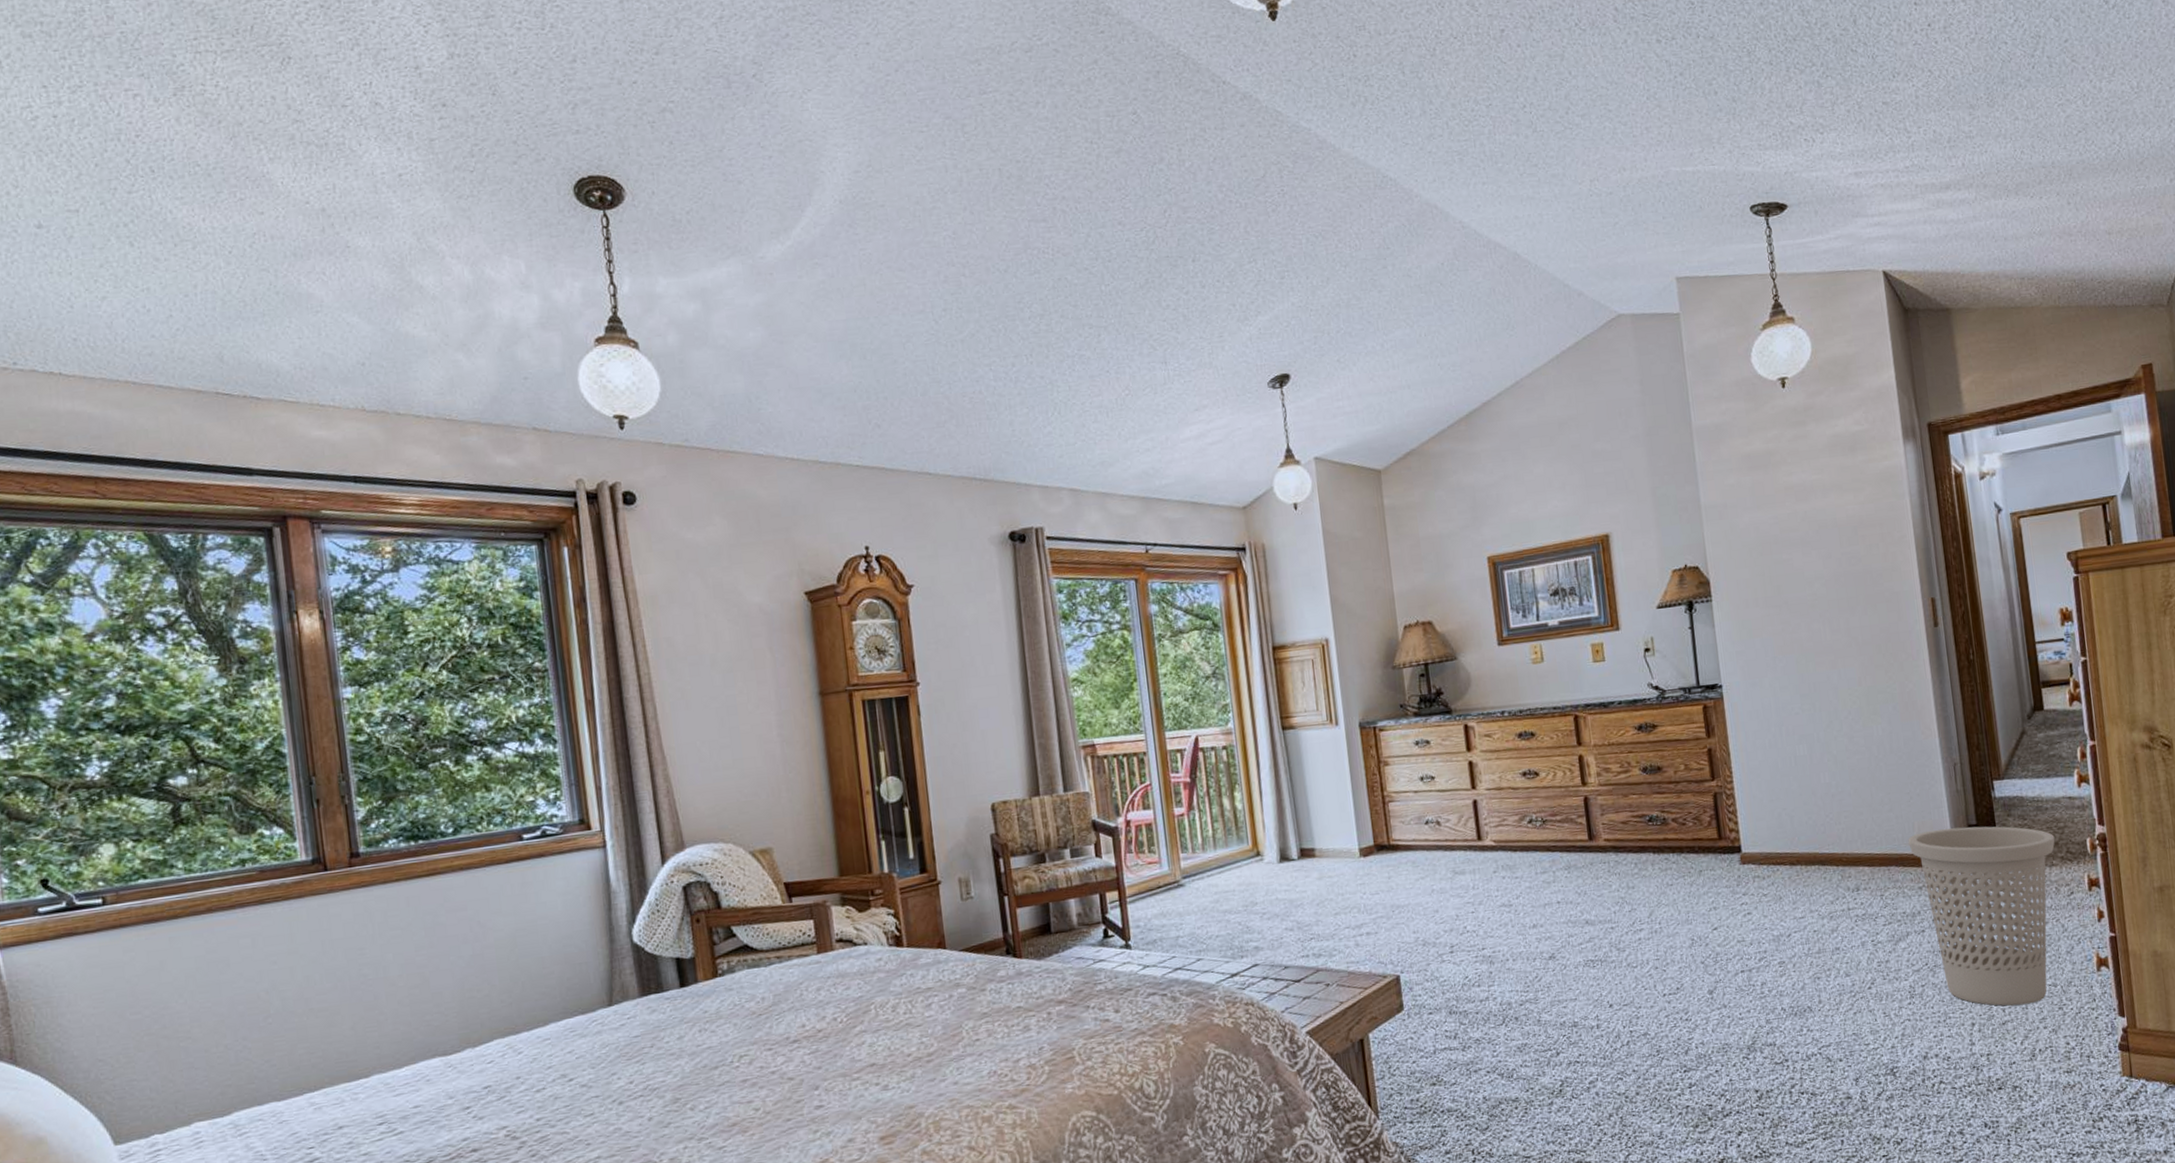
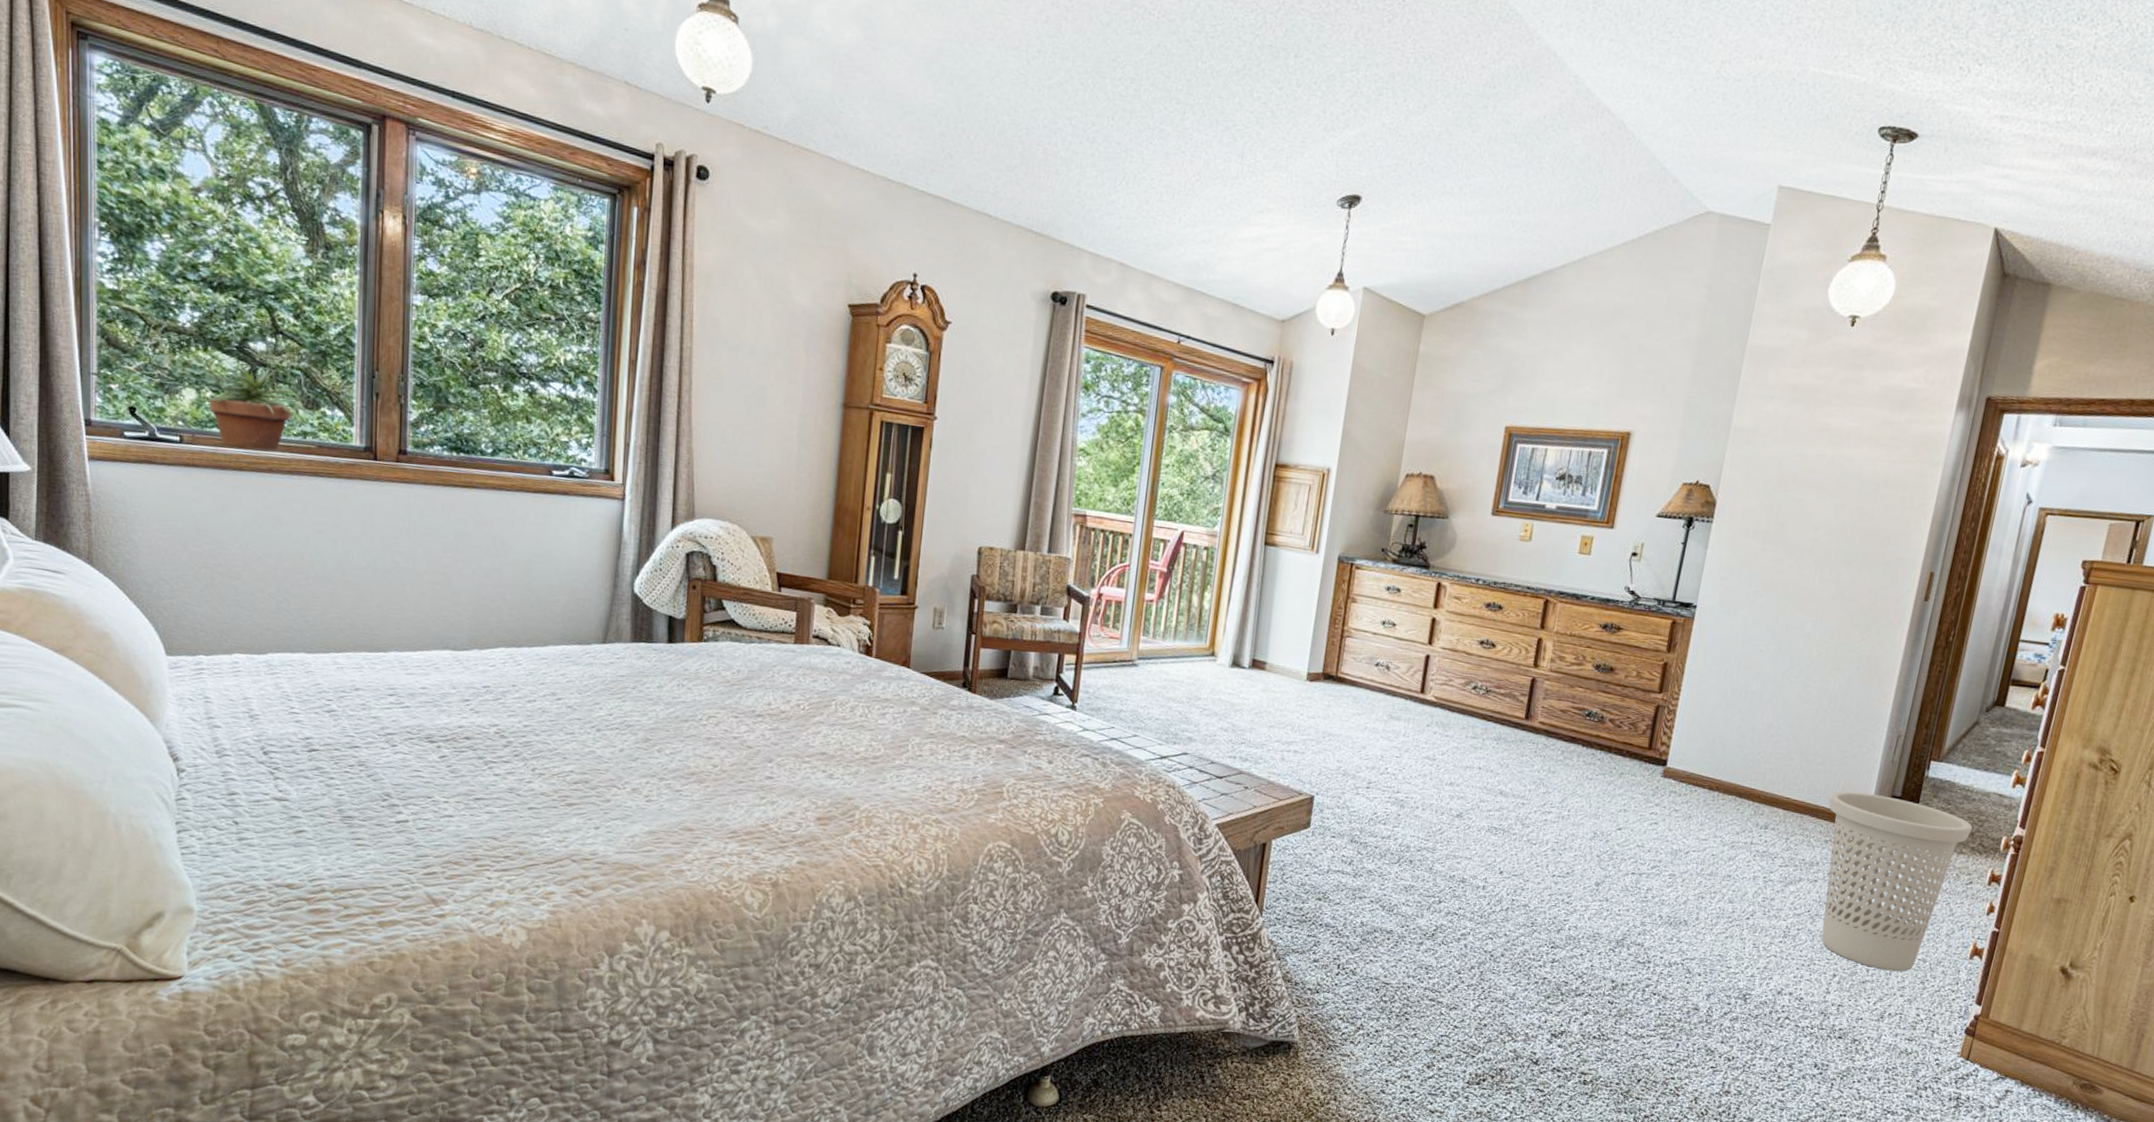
potted plant: none [121,802,235,896] -> present [200,366,302,450]

